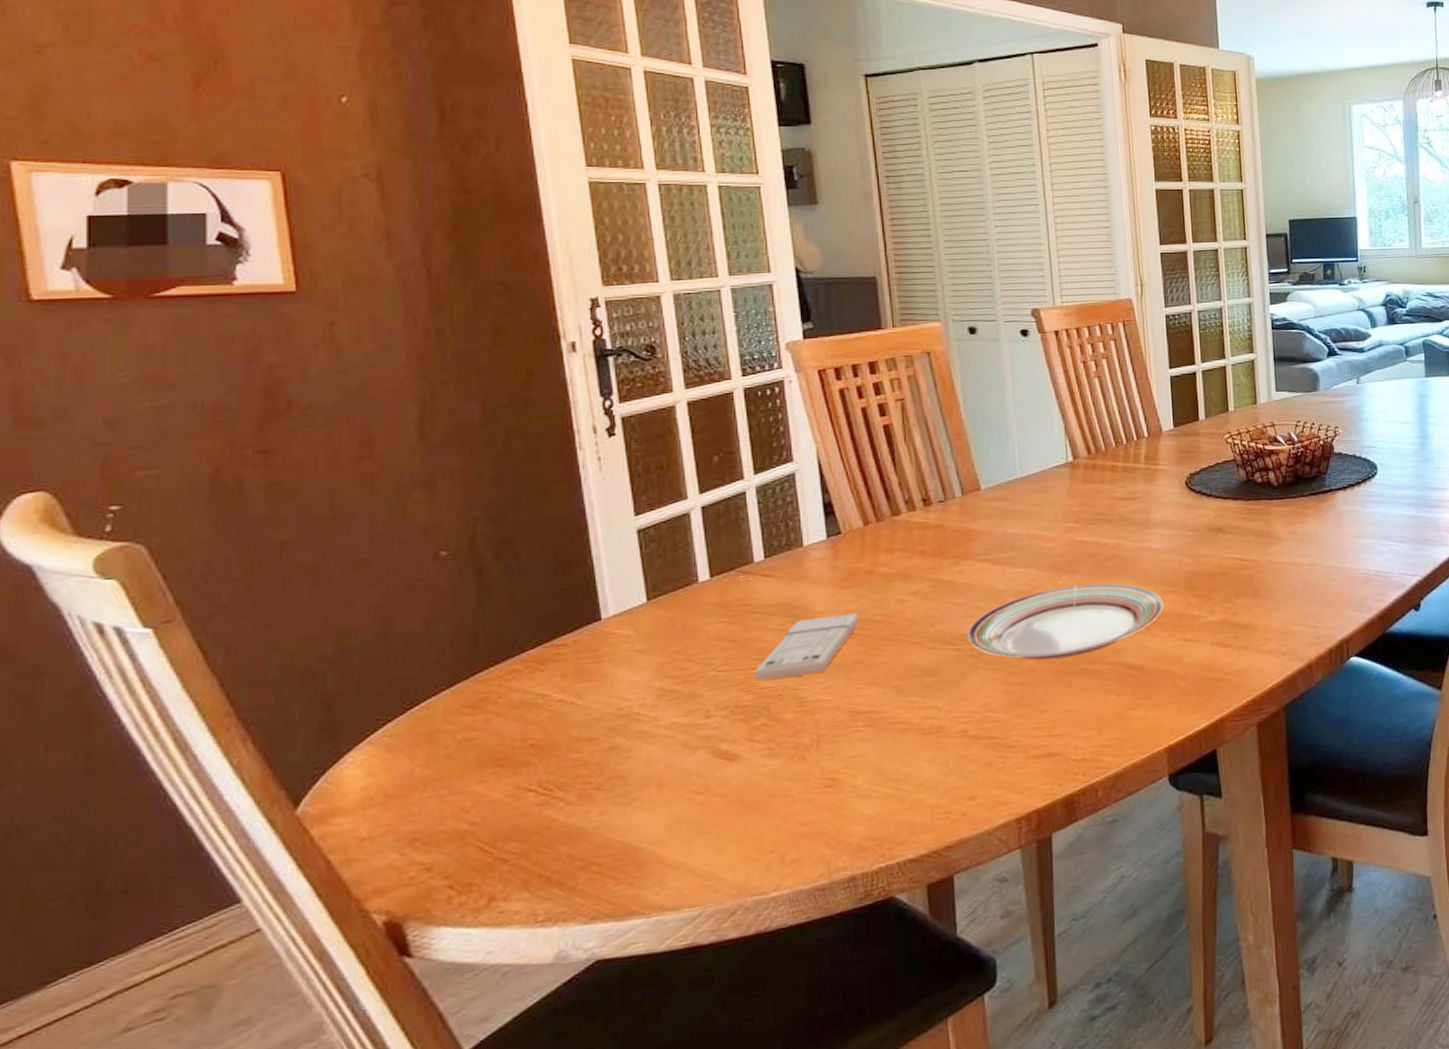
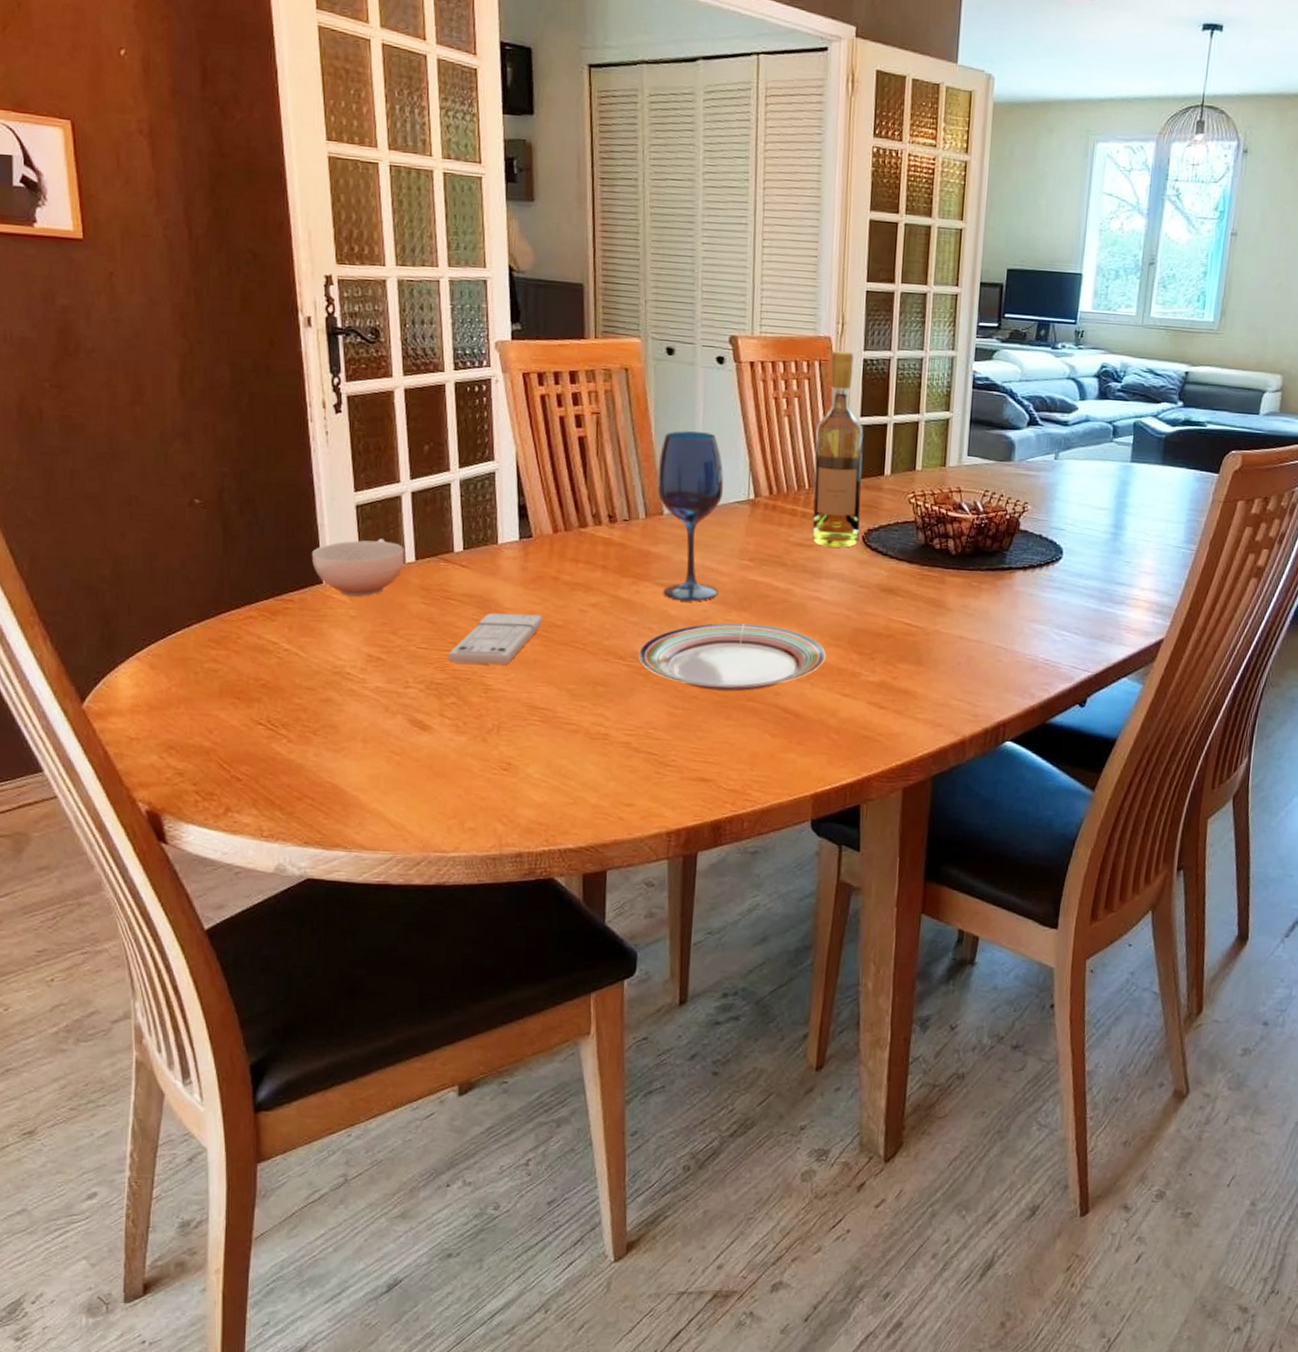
cup: none [586,561,698,629] -> present [311,539,405,597]
wineglass: none [970,403,1046,574] -> present [657,431,724,602]
bottle: none [1126,310,1182,497] -> present [812,351,864,548]

